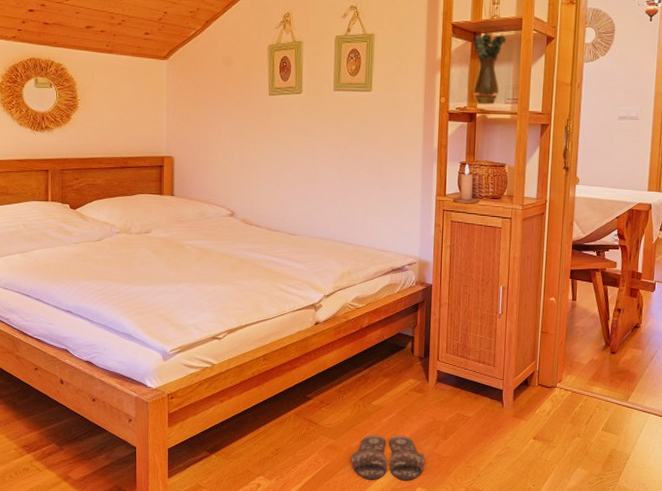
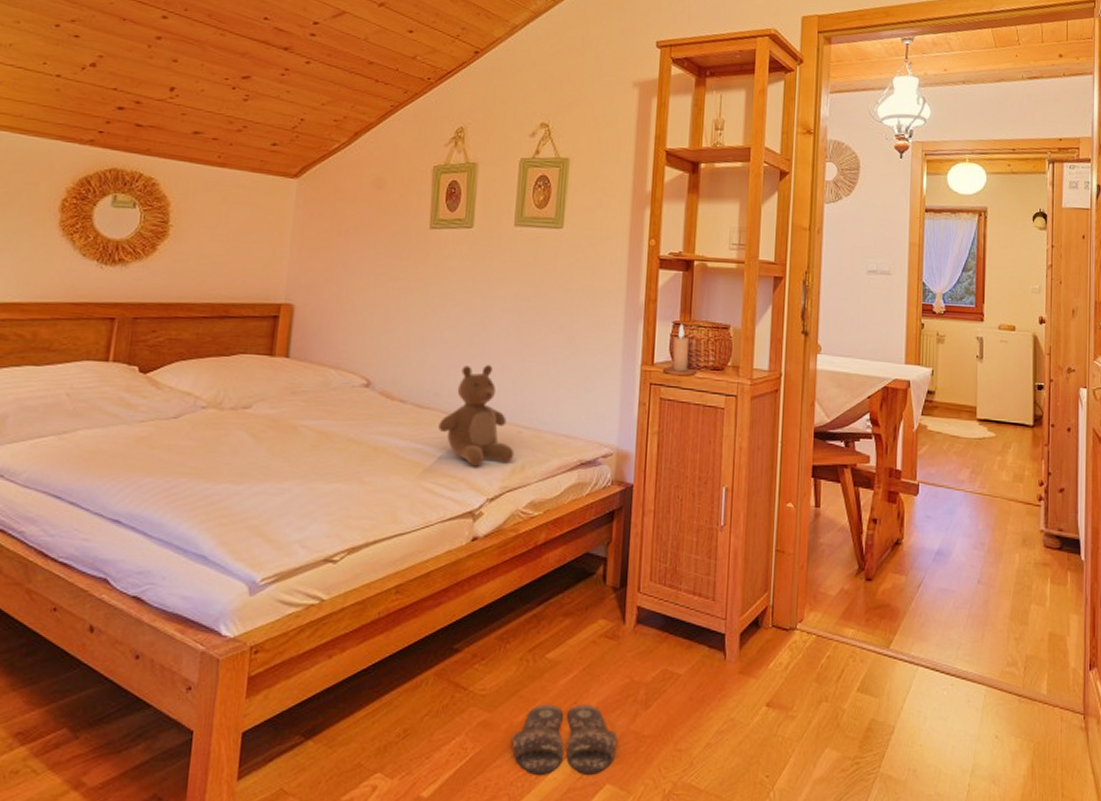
teddy bear: none [286,198,343,273] -> present [438,365,515,467]
vase: present [473,31,507,105] -> none [690,161,732,251]

